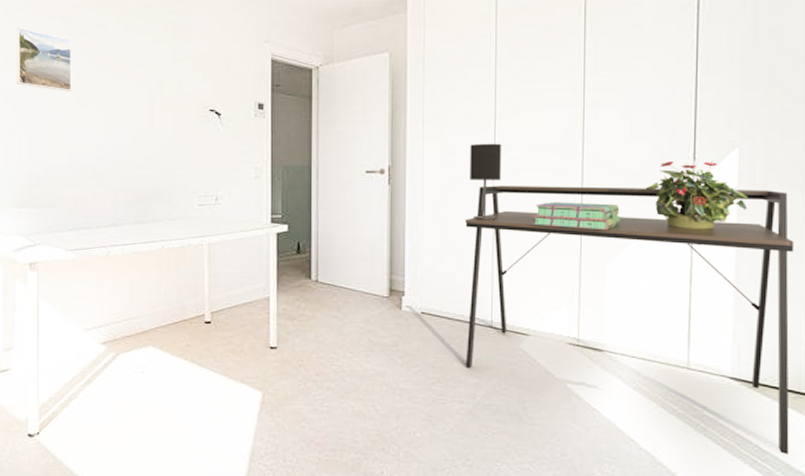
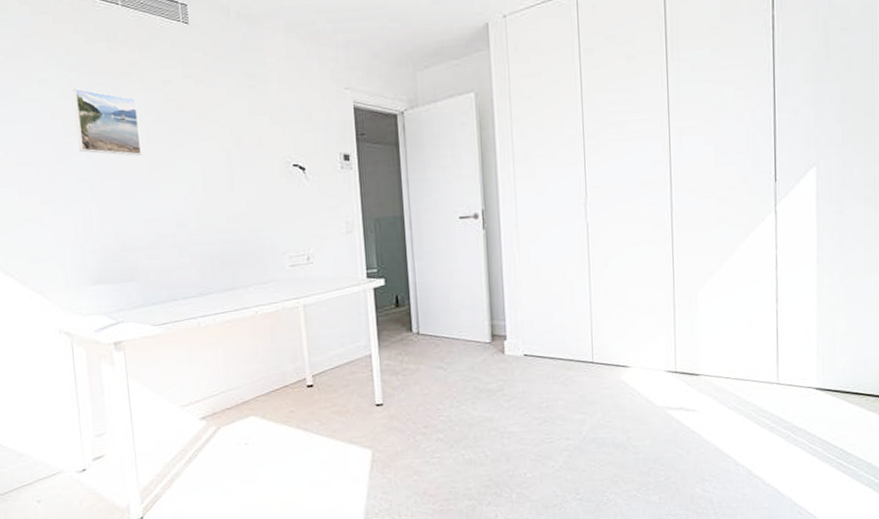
desk: present [465,186,795,454] -> none [561,205,870,455]
table lamp: present [470,143,502,220] -> none [561,178,594,258]
stack of books: present [533,202,621,230] -> none [626,230,710,259]
potted plant: present [645,160,748,230] -> none [731,180,826,250]

